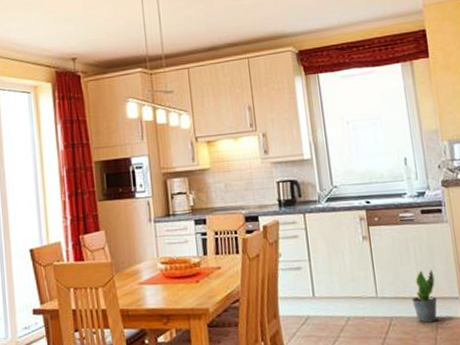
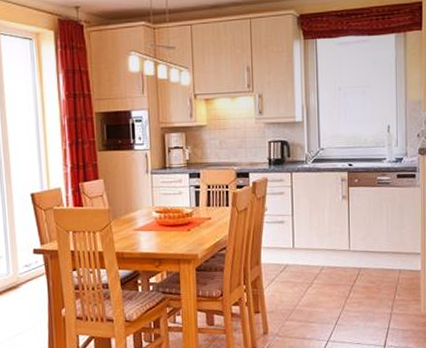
potted plant: present [412,269,437,323] -> none [380,228,402,274]

